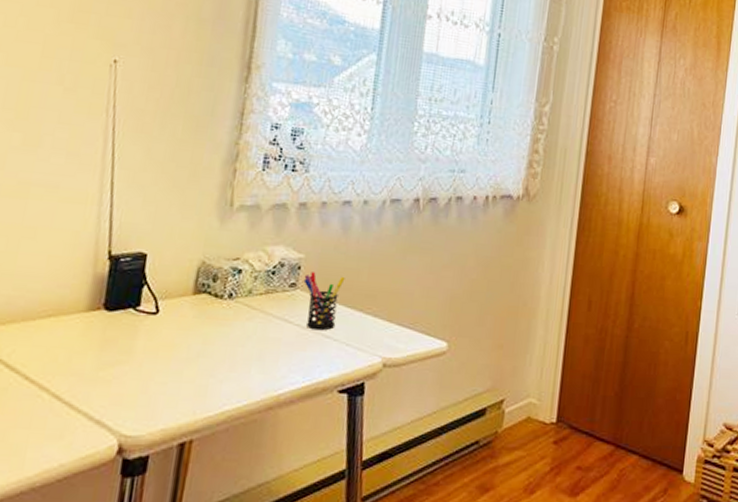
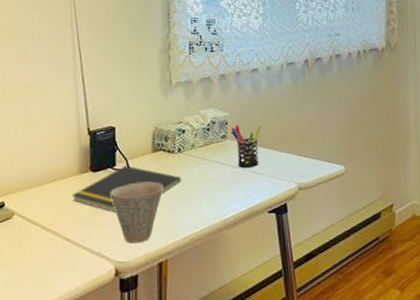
notepad: none [72,307,229,369] -> present [72,165,182,213]
cup: none [127,332,202,414] -> present [110,182,164,244]

